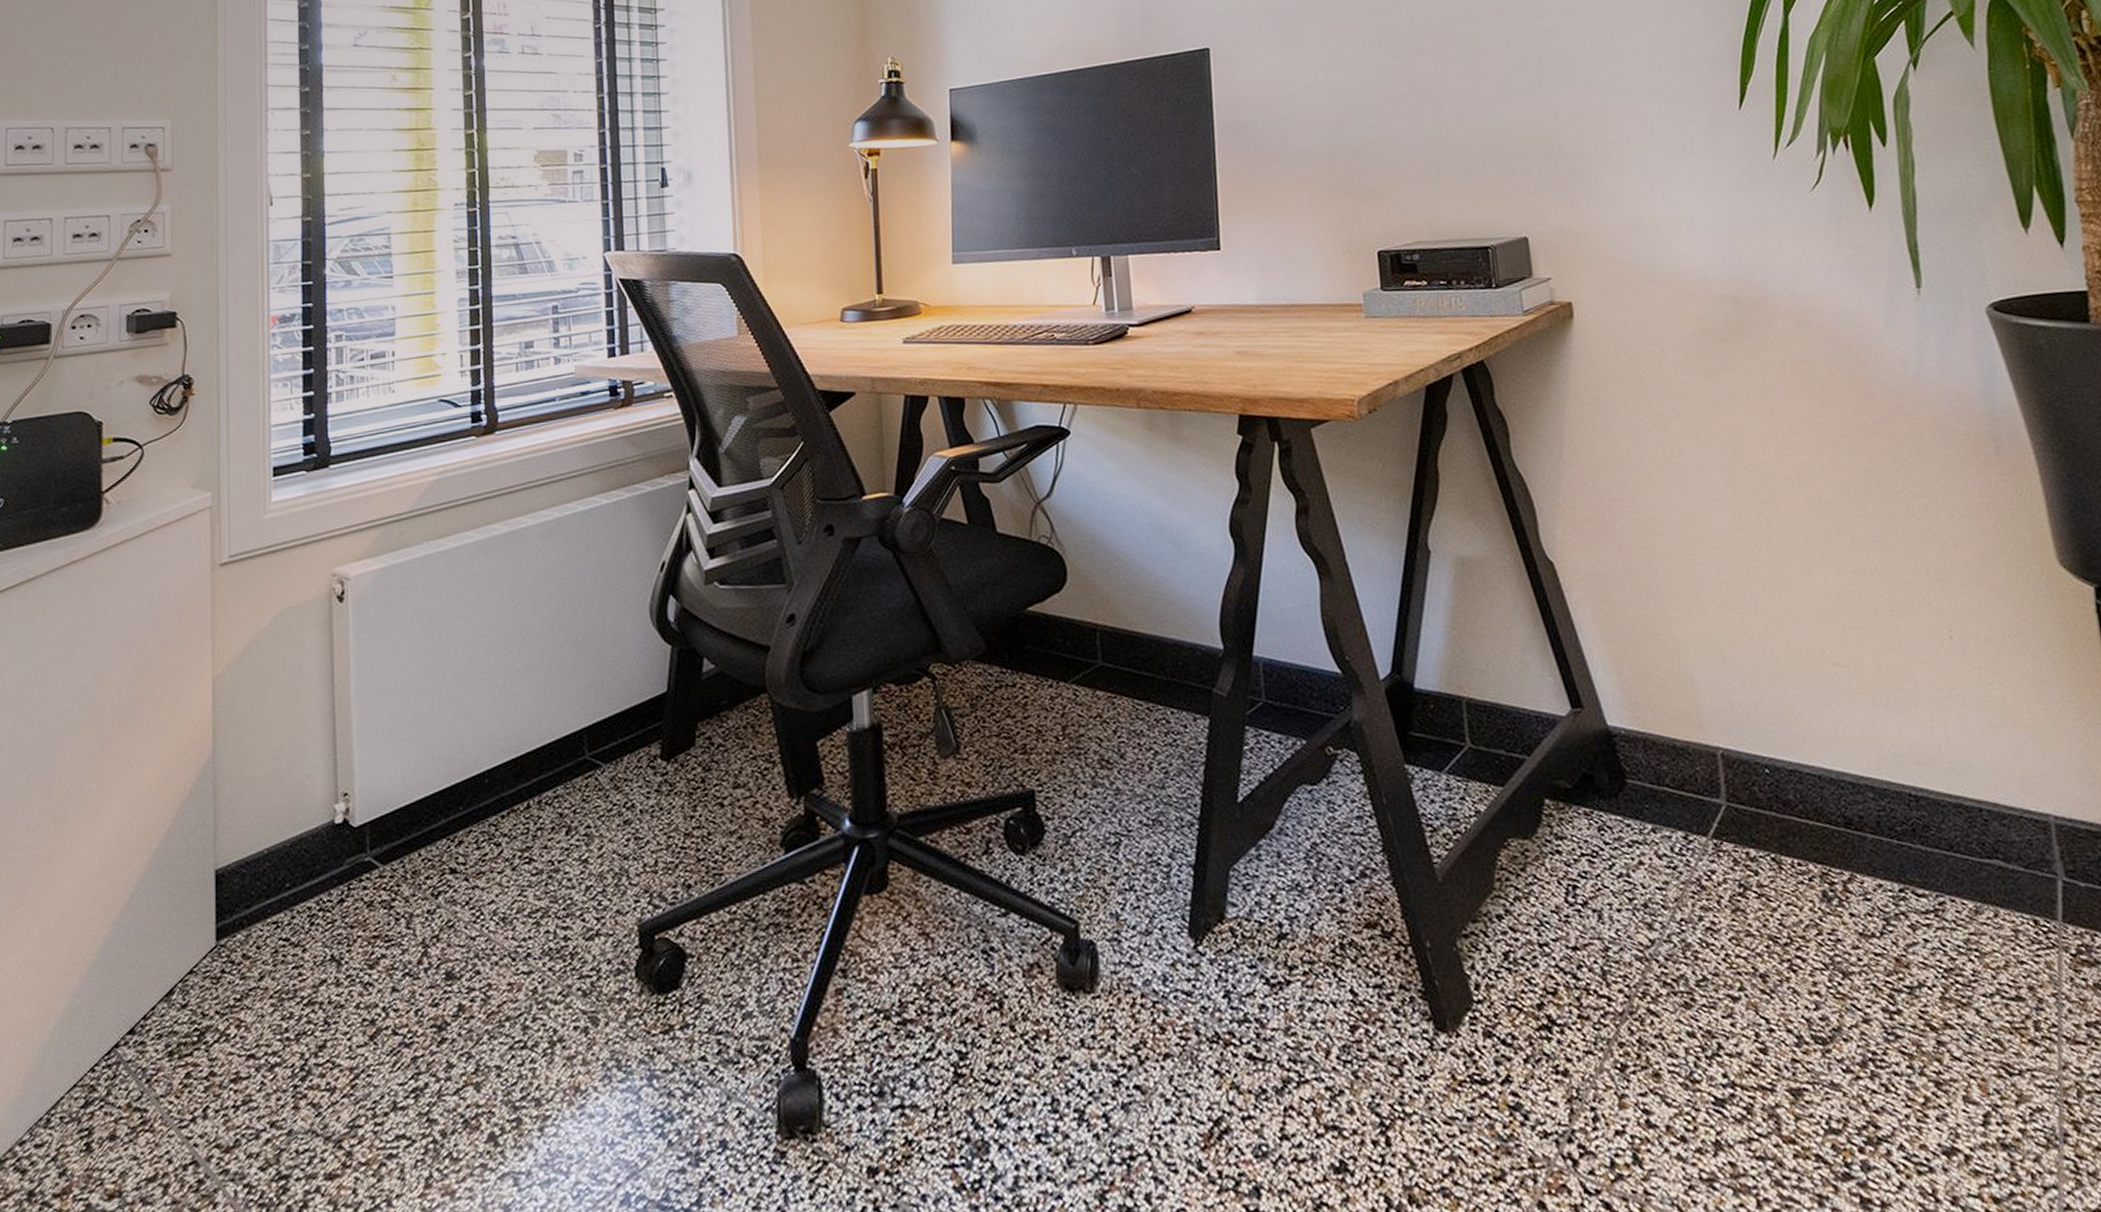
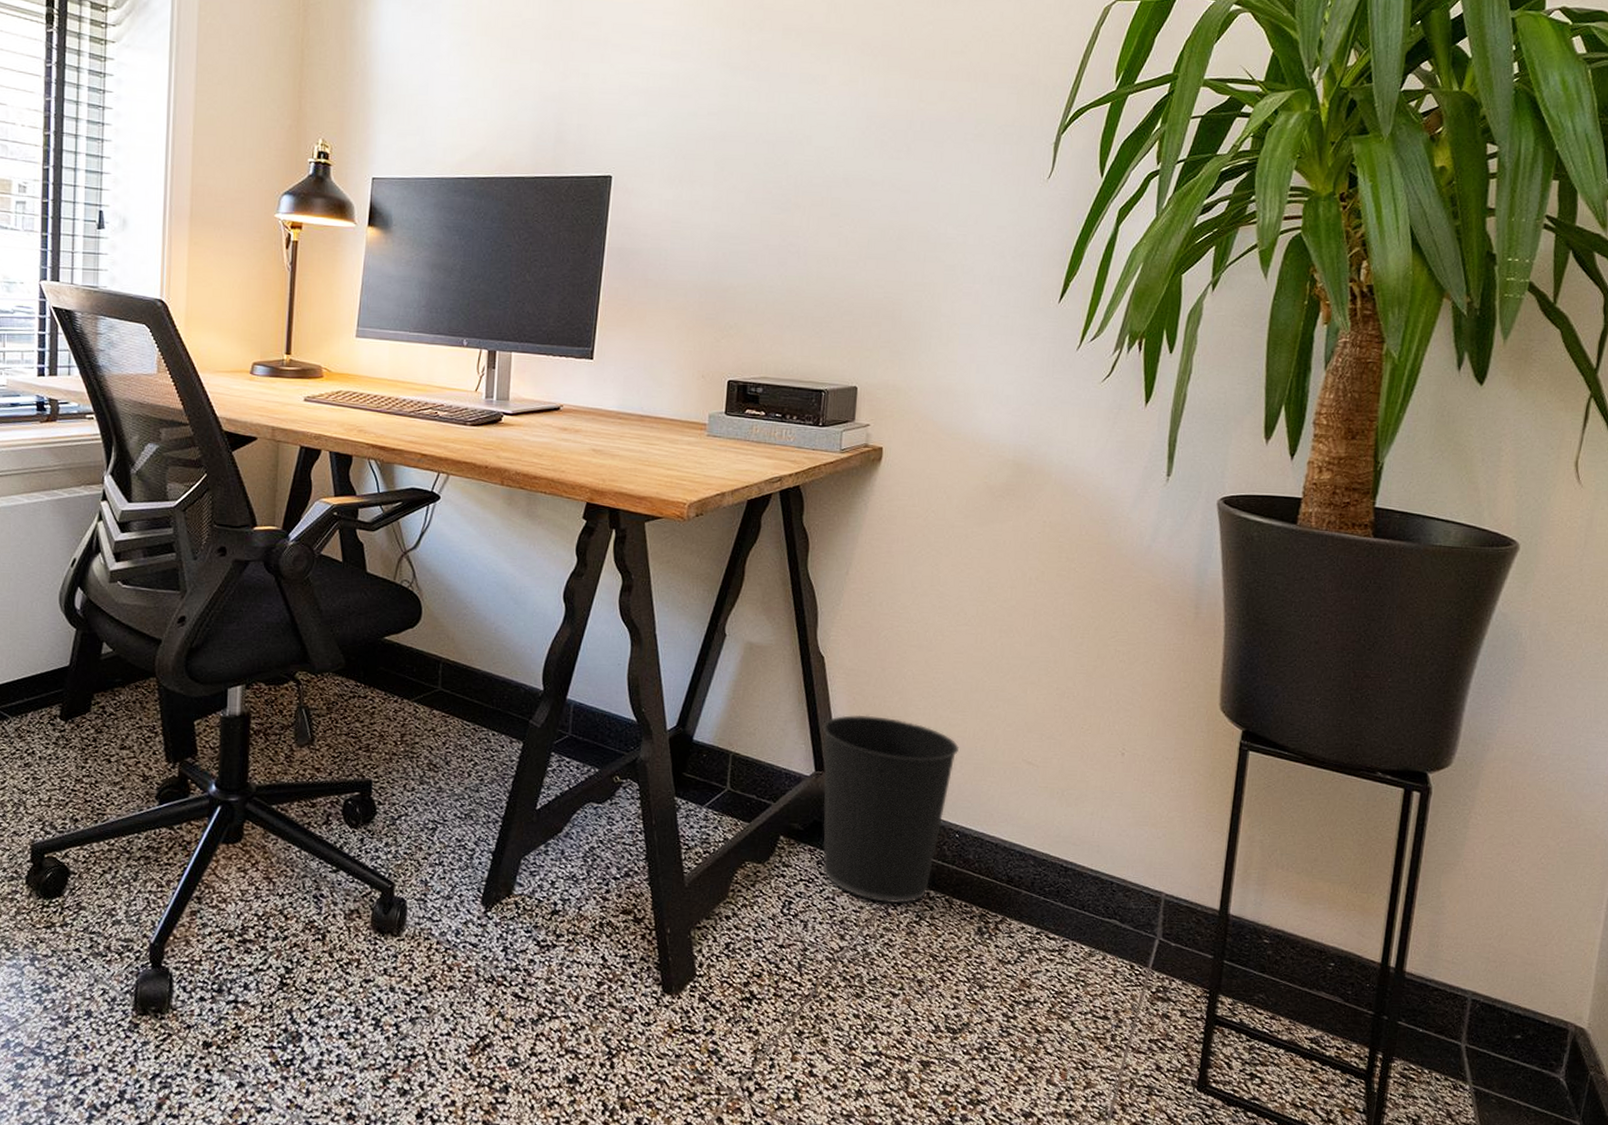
wastebasket: none [1568,628,1747,873] -> present [822,715,959,904]

